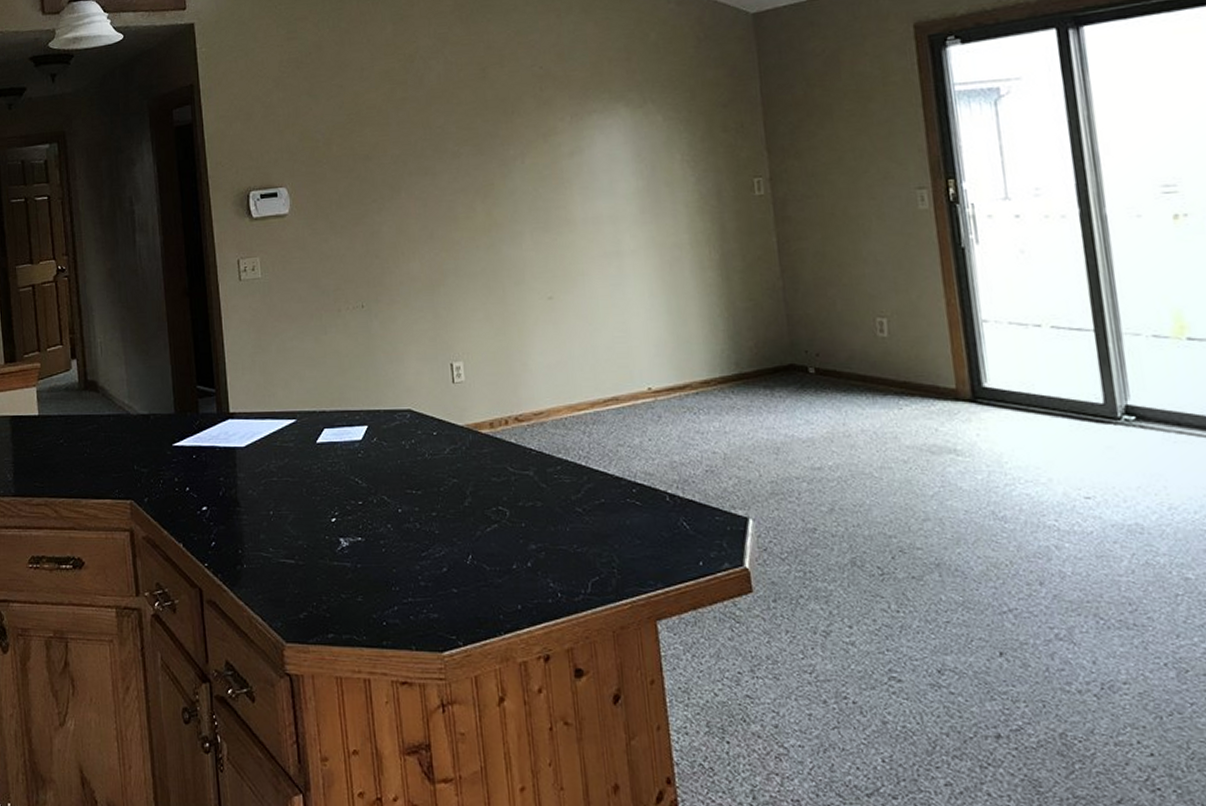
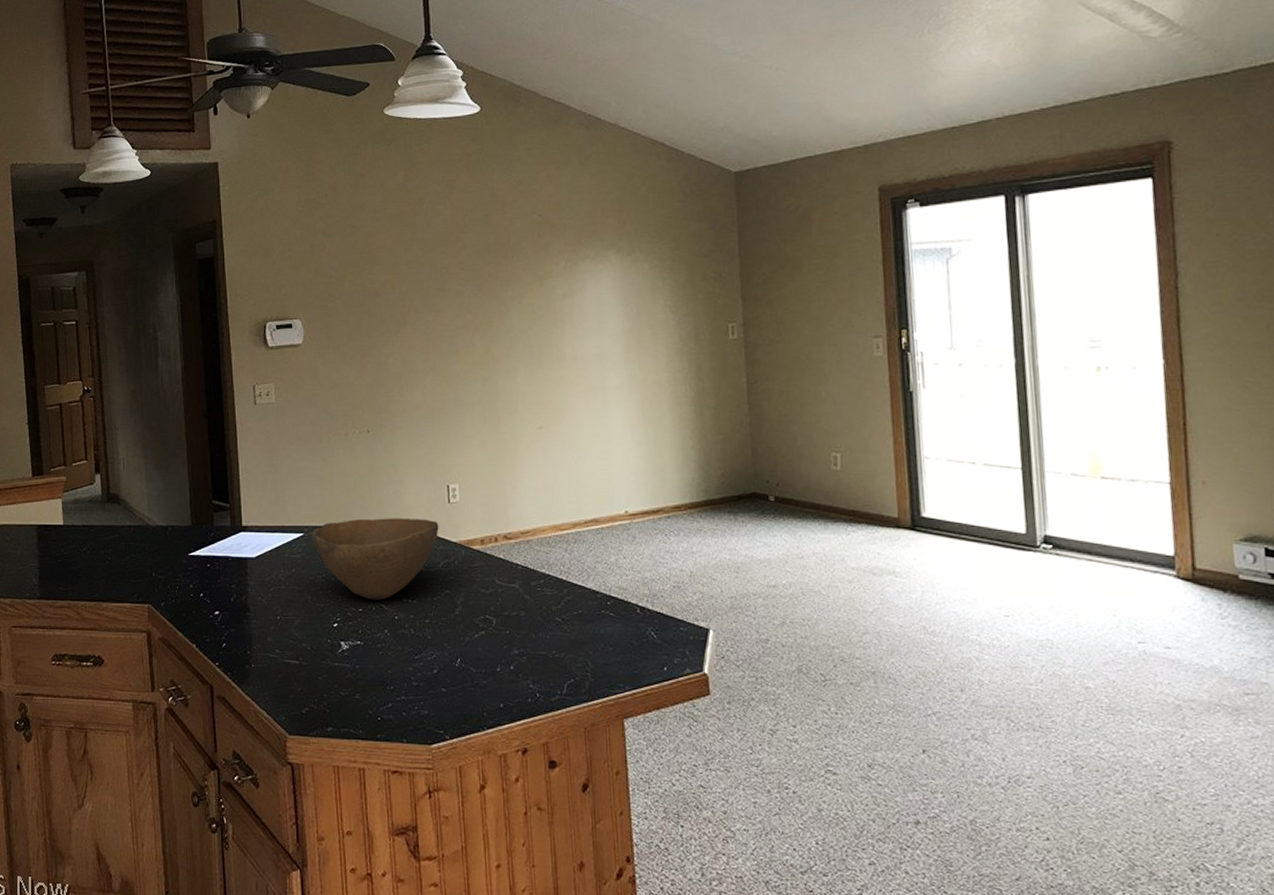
bowl: none [305,400,444,492] -> present [312,518,439,600]

